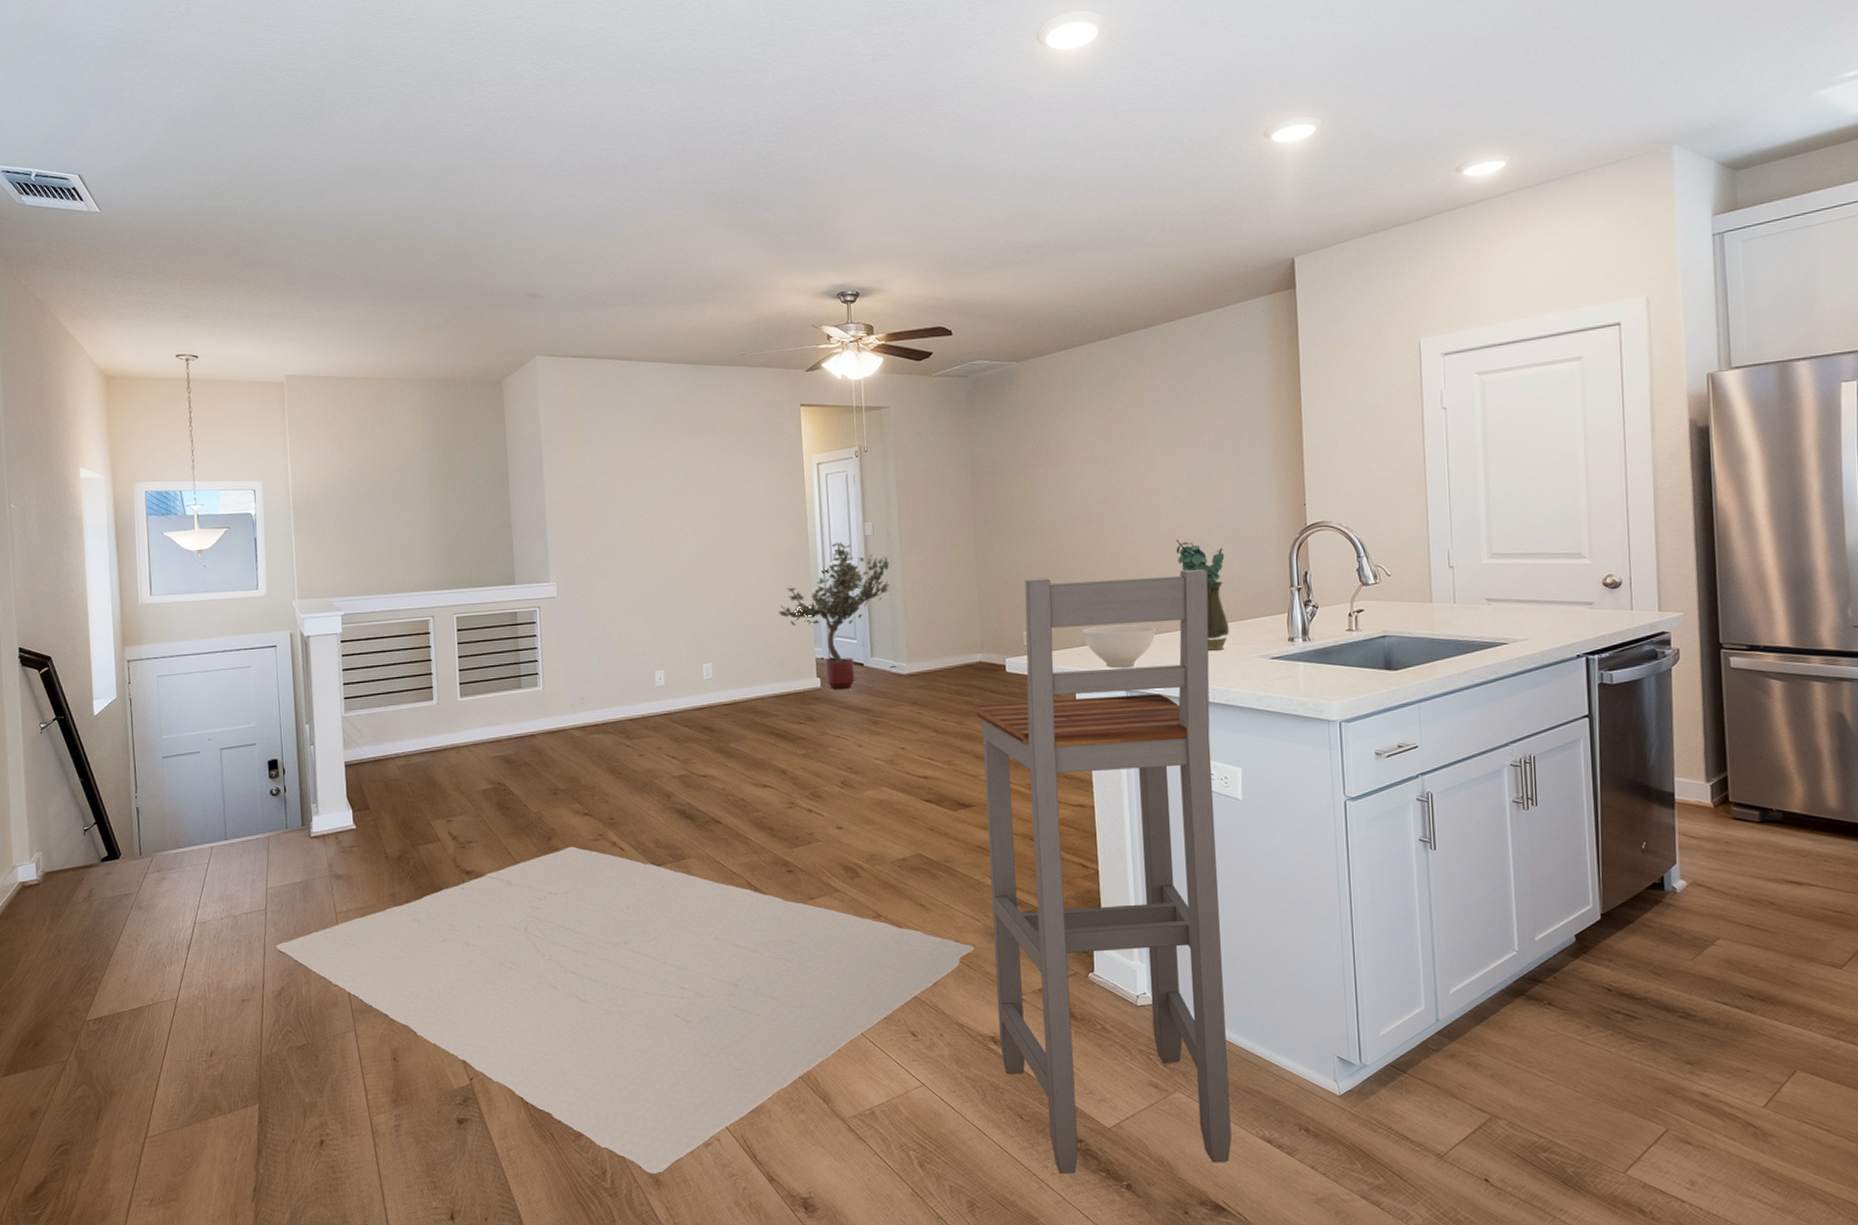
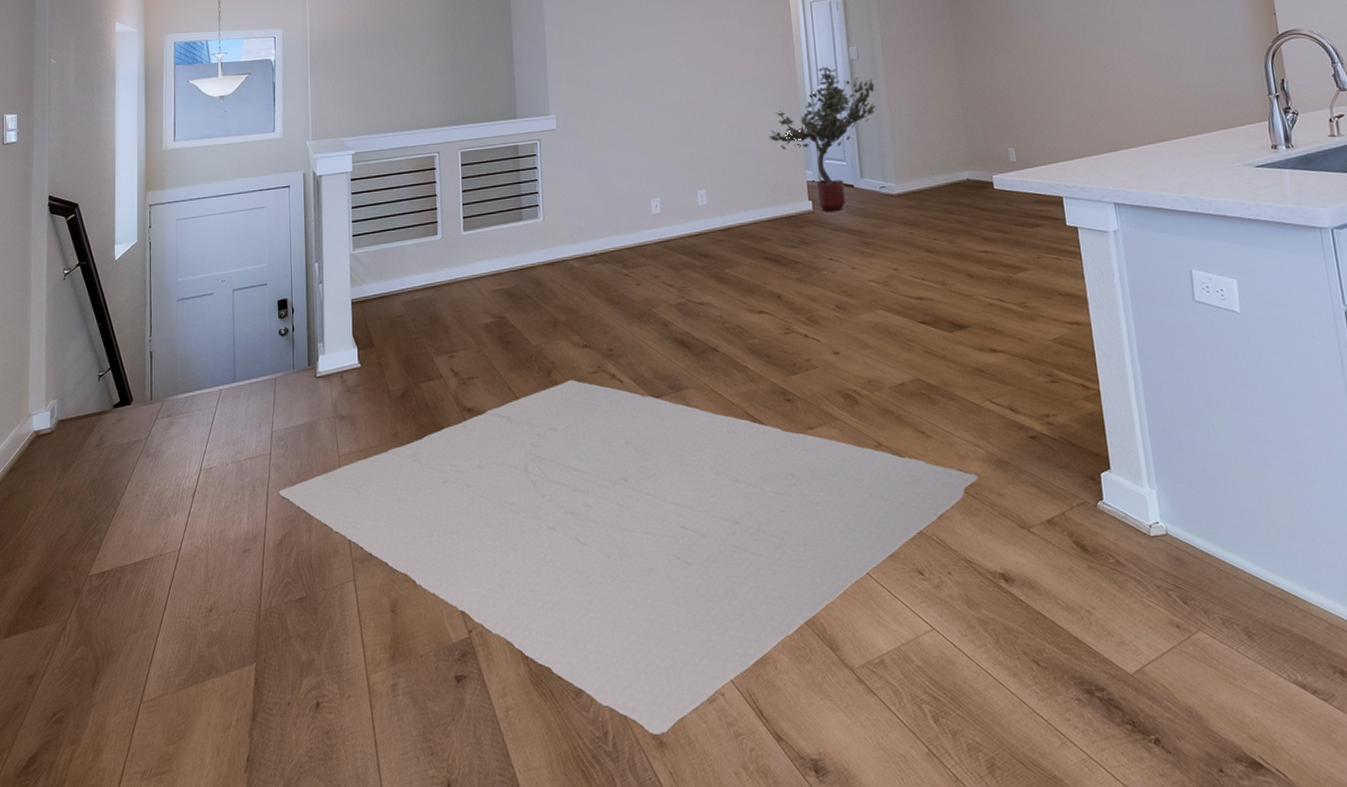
bar stool: present [976,568,1232,1174] -> none [966,80,1263,728]
bowl: present [1082,624,1157,668] -> none [1066,137,1140,181]
vase: present [1175,540,1229,651] -> none [1151,53,1212,161]

